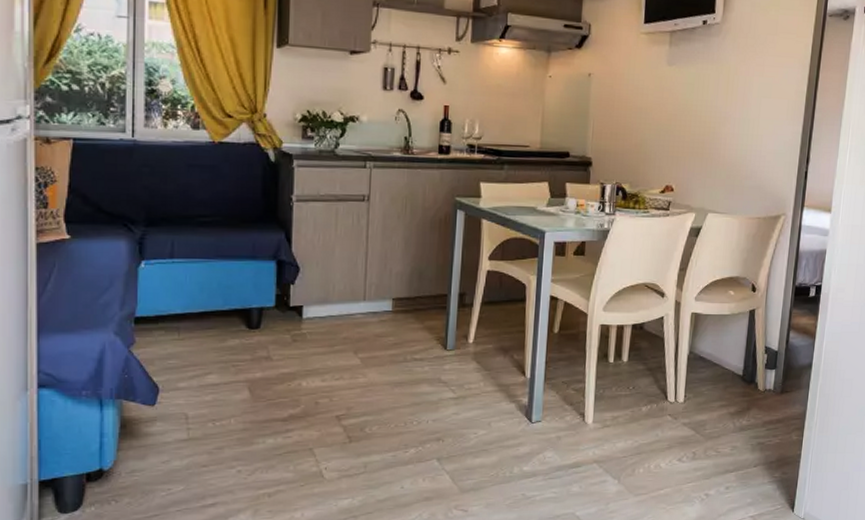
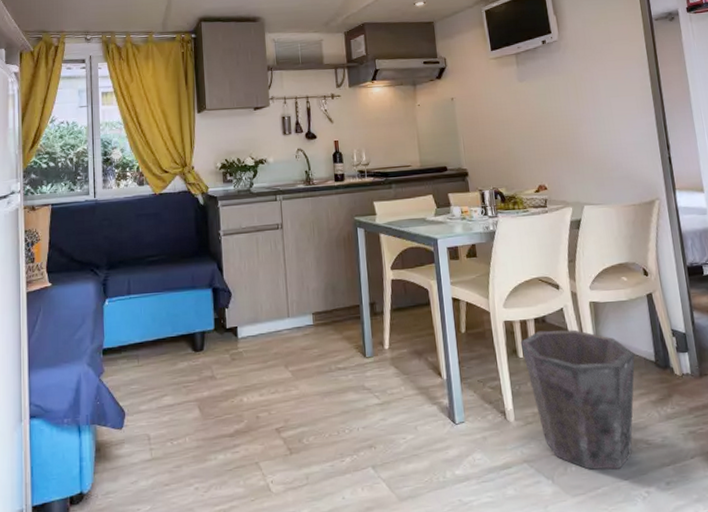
waste bin: none [613,337,725,473] -> present [520,329,635,470]

